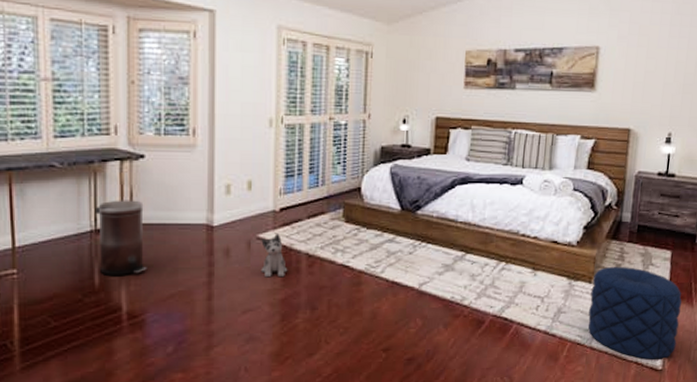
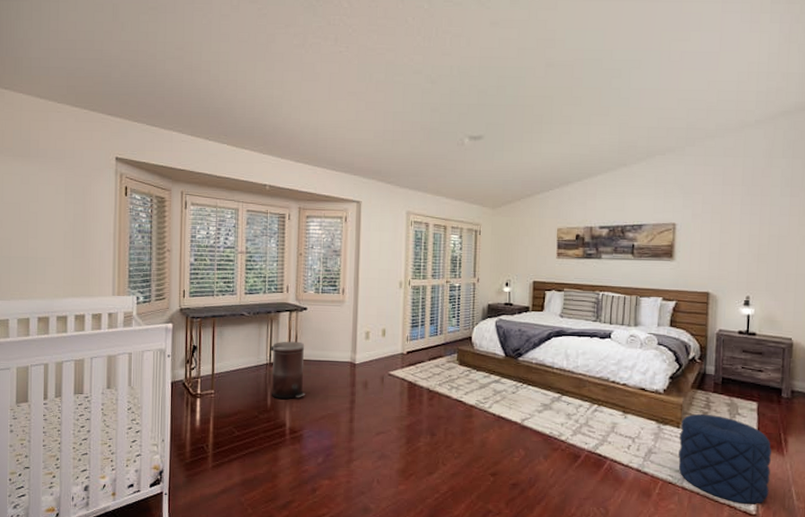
plush toy: present [260,234,288,278] -> none [391,372,413,407]

